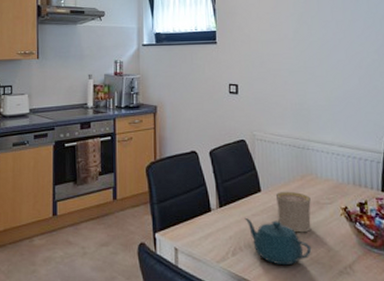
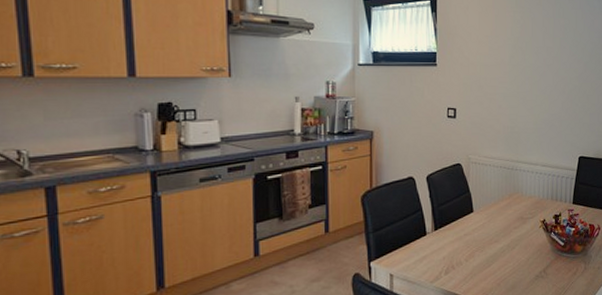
teapot: present [245,217,312,266] -> none [458,237,515,278]
cup: present [276,191,311,233] -> none [487,209,516,247]

